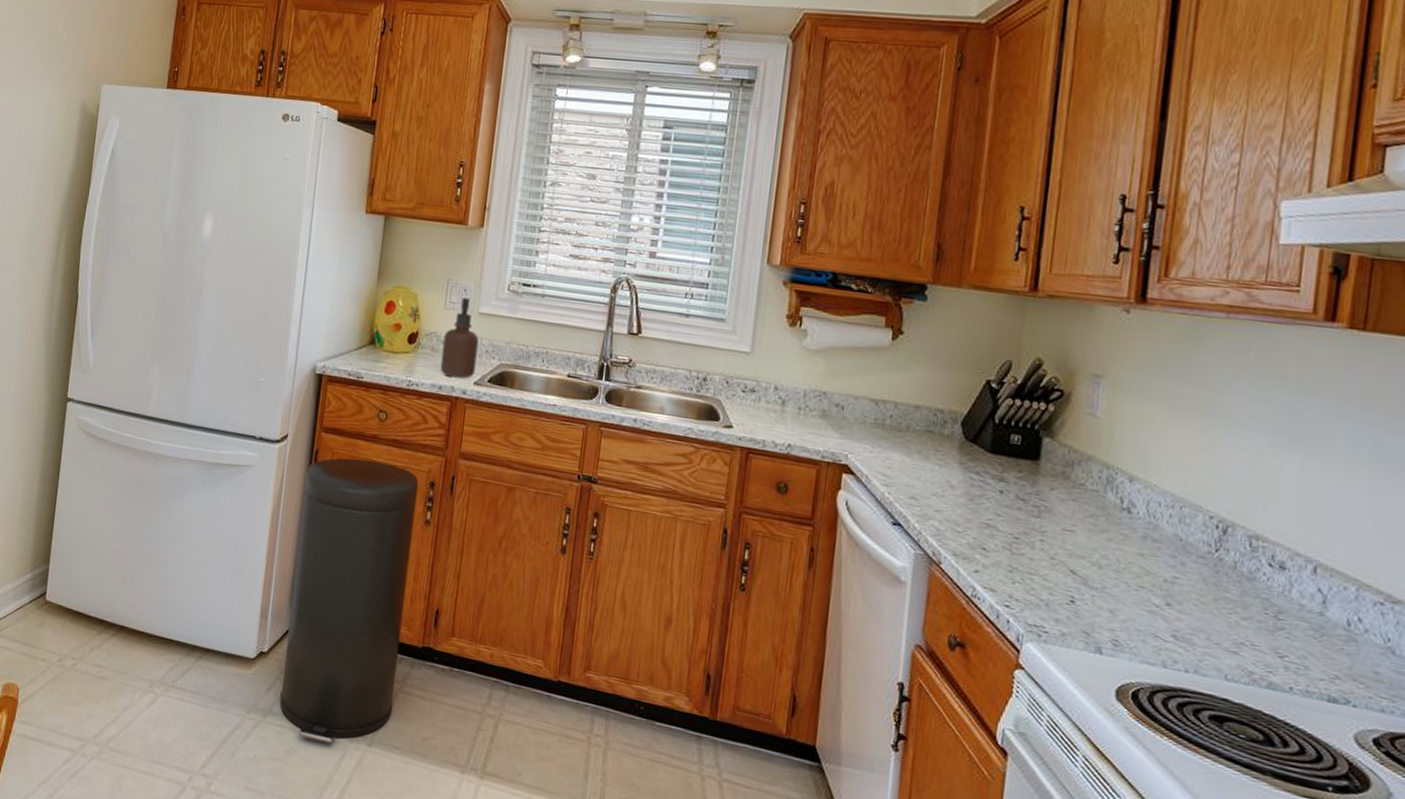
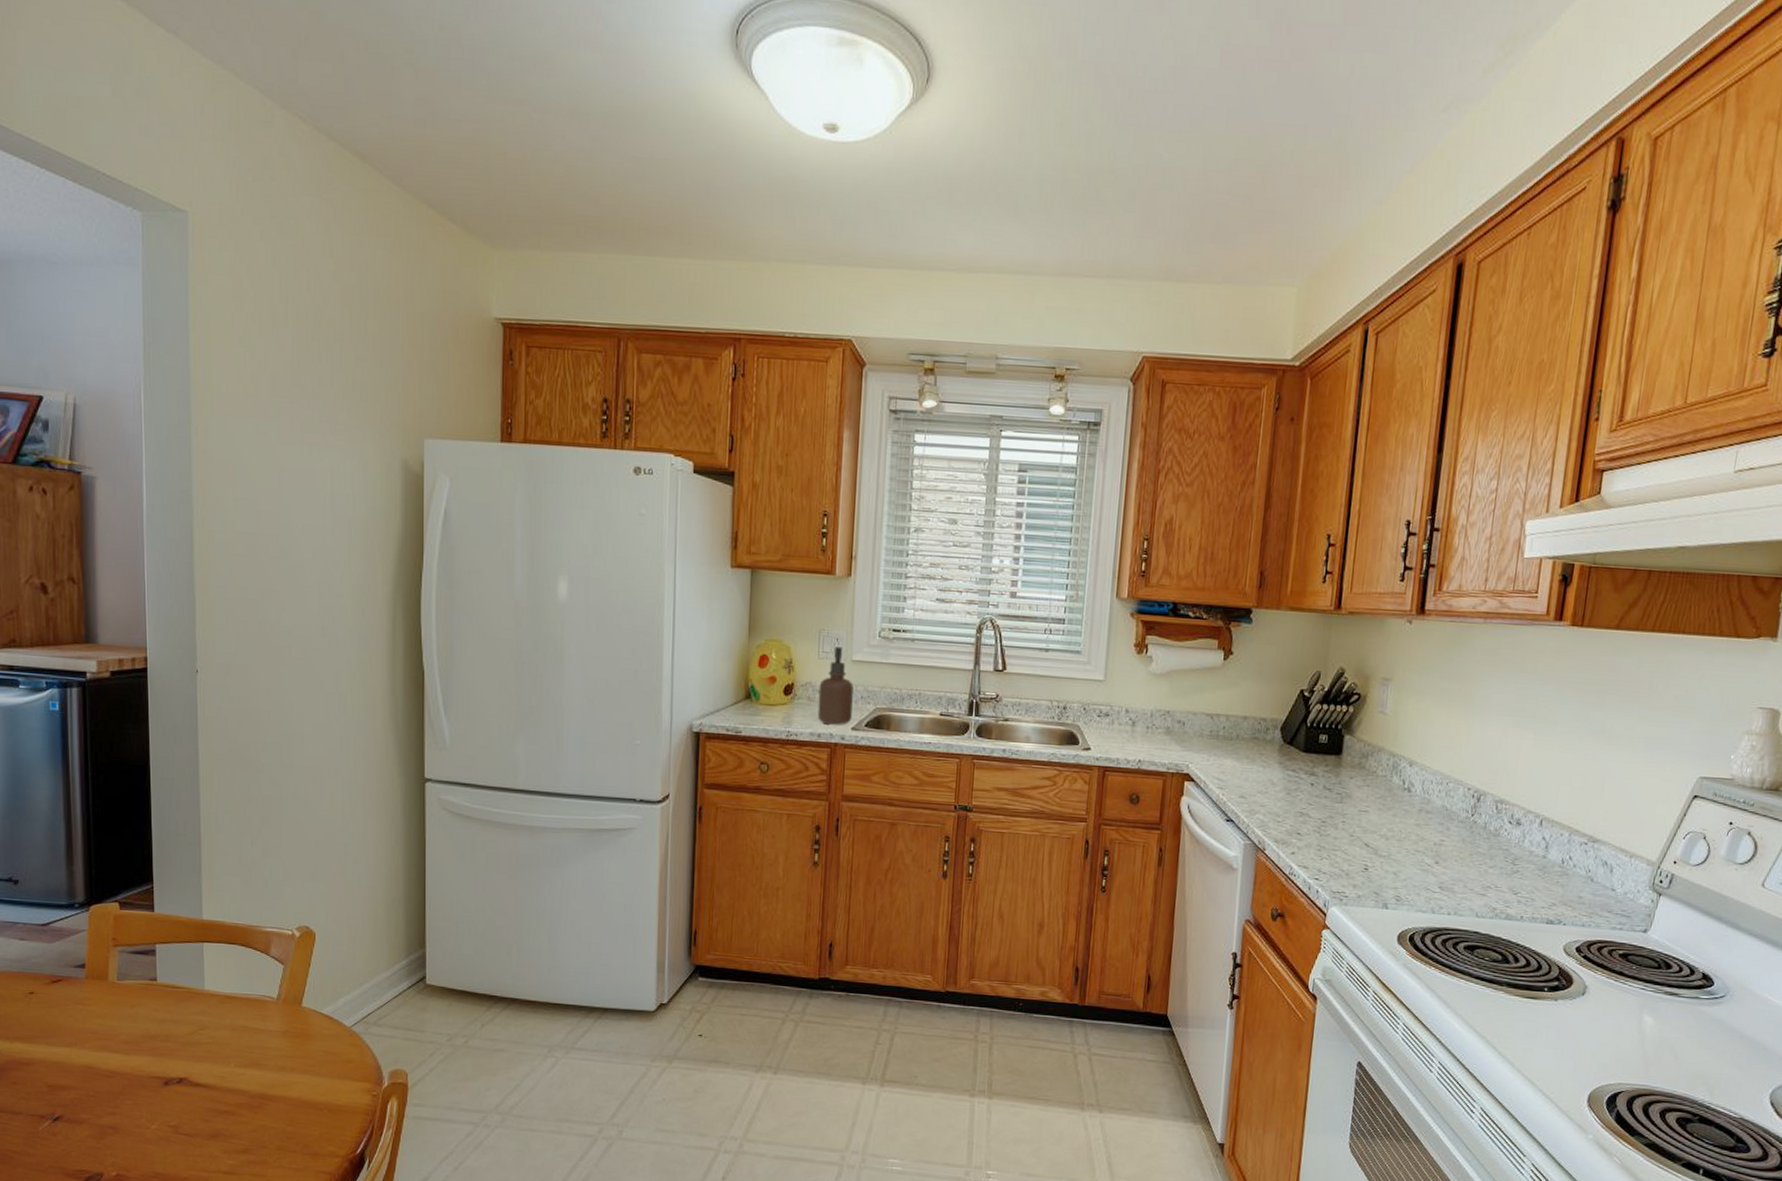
pedal bin: present [279,458,419,744] -> none [684,810,805,1077]

